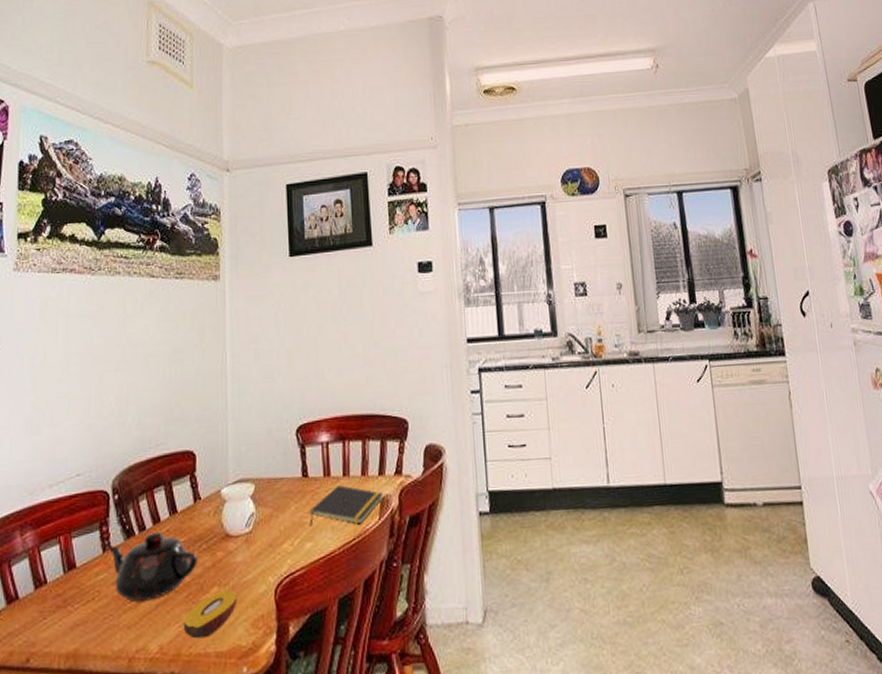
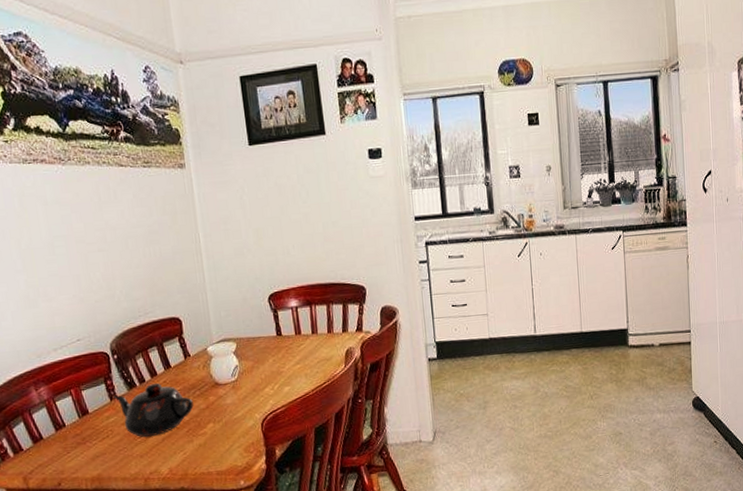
fruit: present [183,590,238,639] -> none [186,425,231,462]
notepad: present [309,485,384,527] -> none [285,341,348,375]

